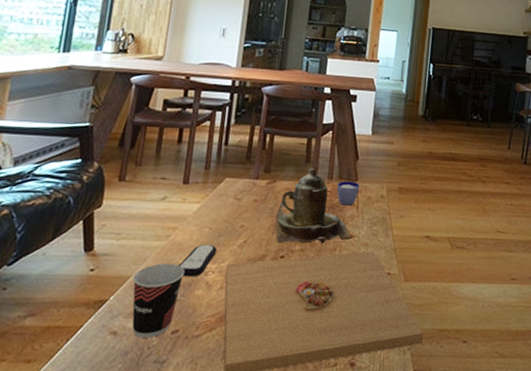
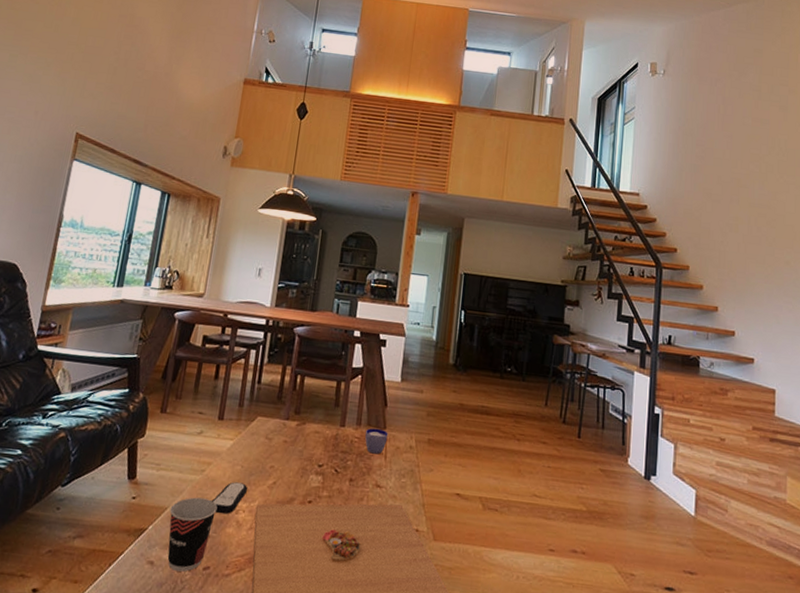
teapot: present [275,168,353,244] -> none [304,412,381,492]

